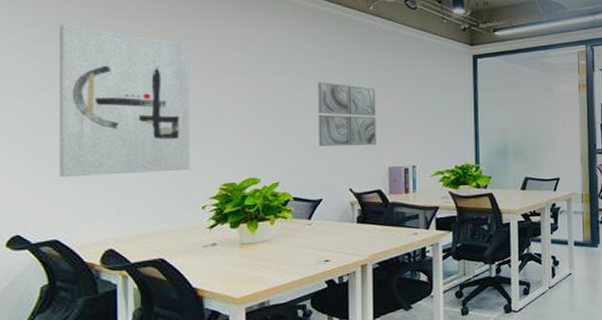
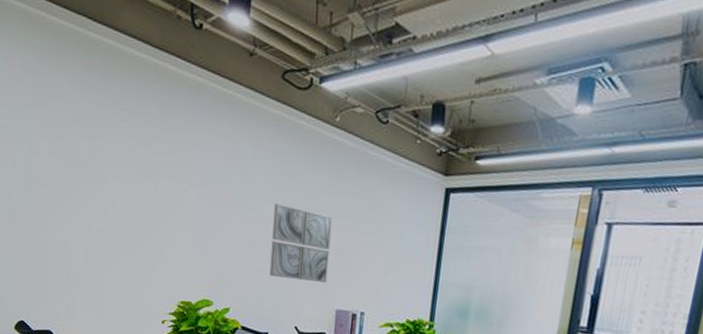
wall art: present [59,24,190,178] -> none [52,119,159,282]

